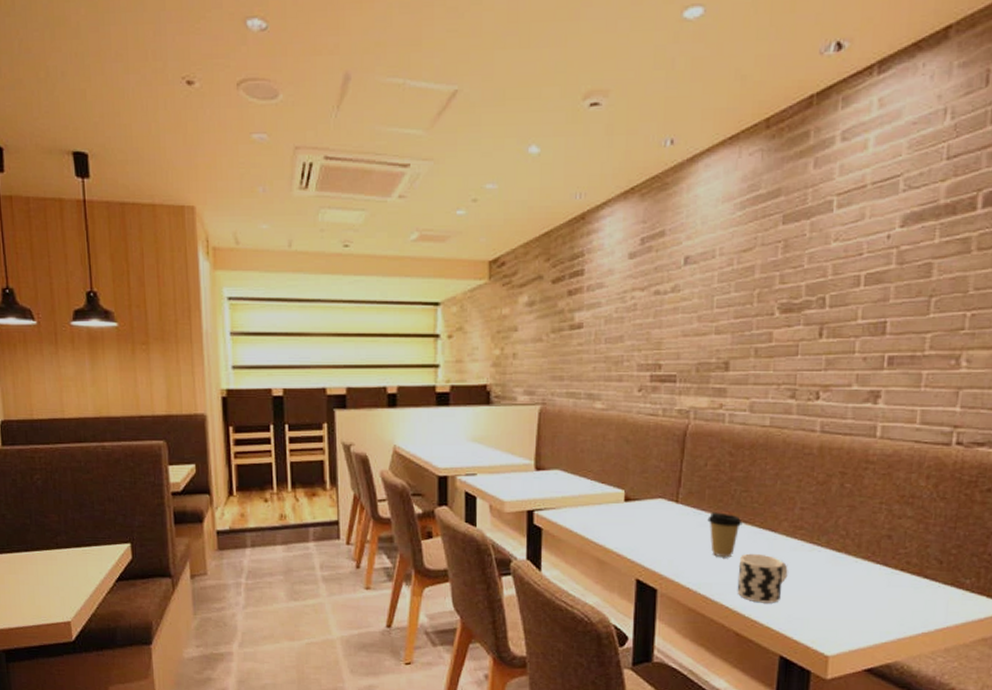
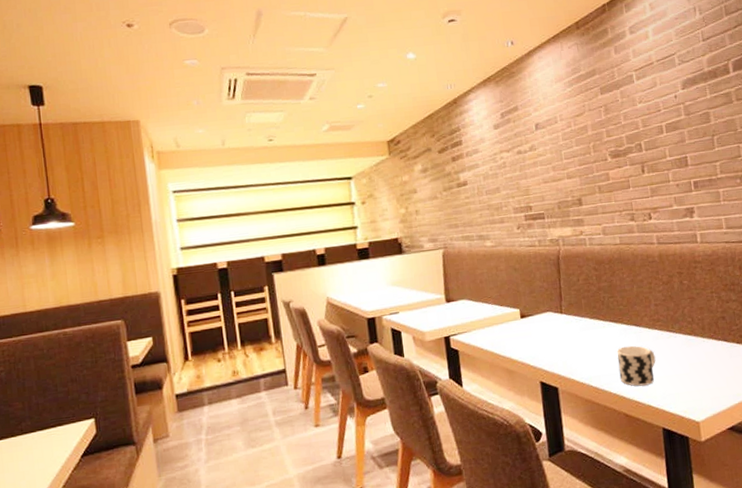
coffee cup: present [707,512,743,558] -> none [587,317,614,354]

